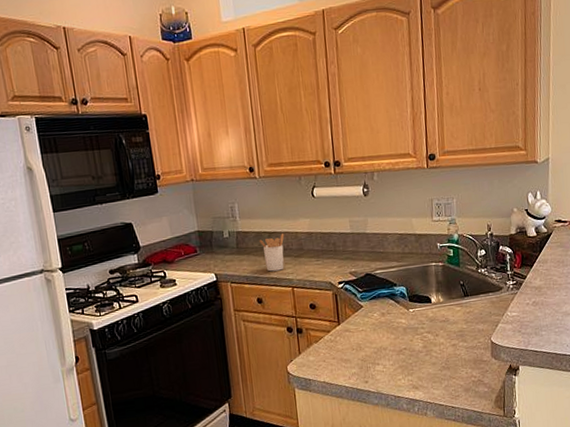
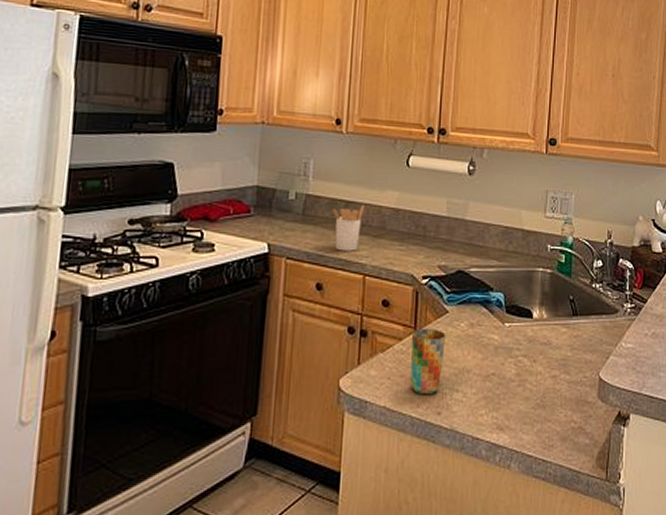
cup: none [336,320,365,370] -> present [410,328,446,395]

